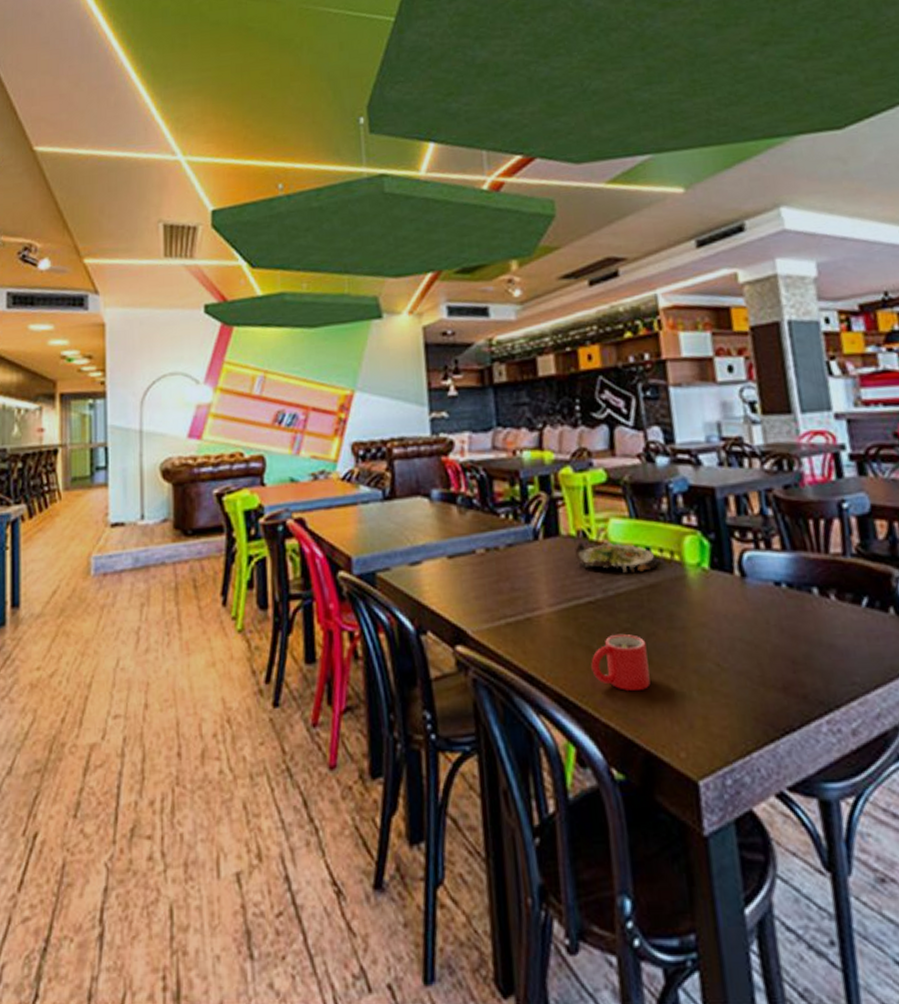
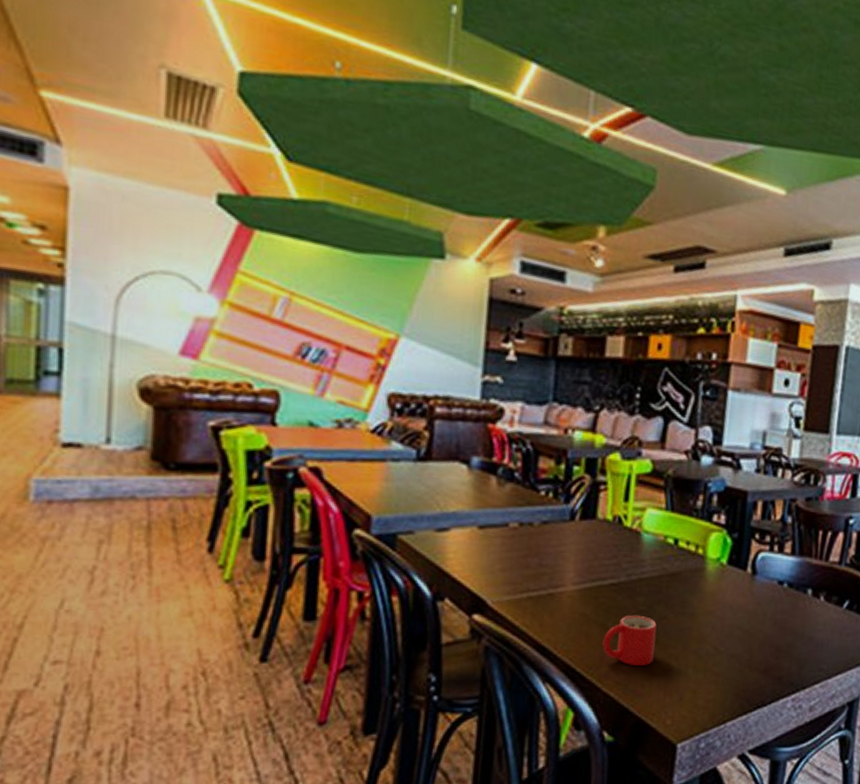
salad plate: present [575,542,658,573] -> none [607,527,683,561]

